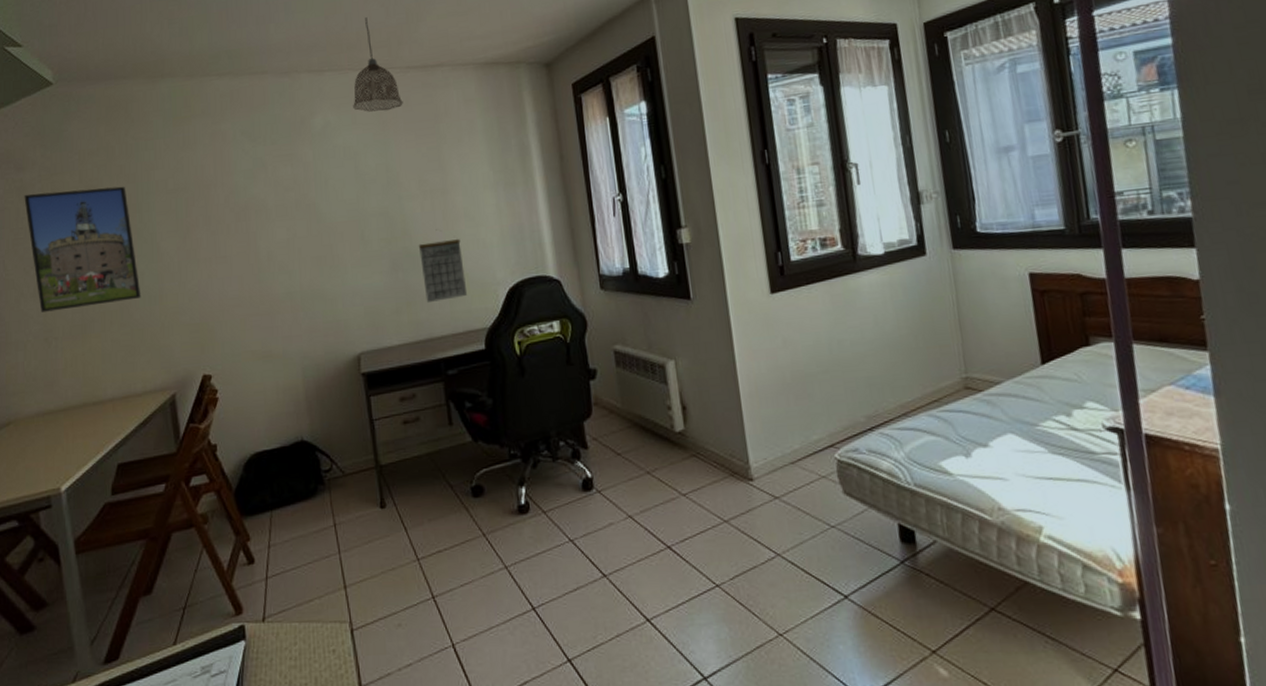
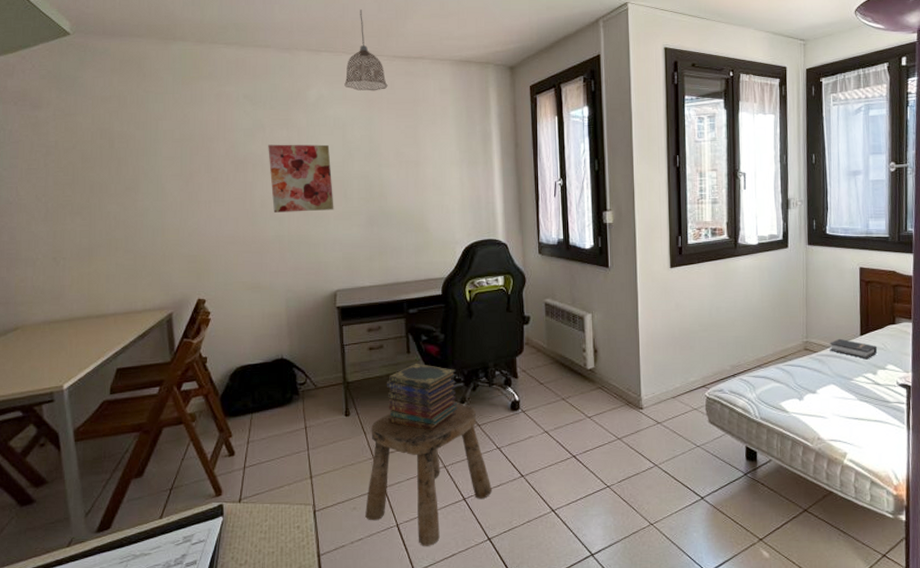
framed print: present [24,186,141,313] -> none [38,130,145,235]
wall art: none [271,179,351,265] -> present [268,144,334,213]
stool: none [412,482,569,672] -> present [365,400,493,546]
calendar: present [418,229,468,302] -> none [392,194,431,253]
book stack: none [426,436,517,523] -> present [386,363,458,431]
hardback book: none [999,370,1069,397] -> present [829,338,878,360]

